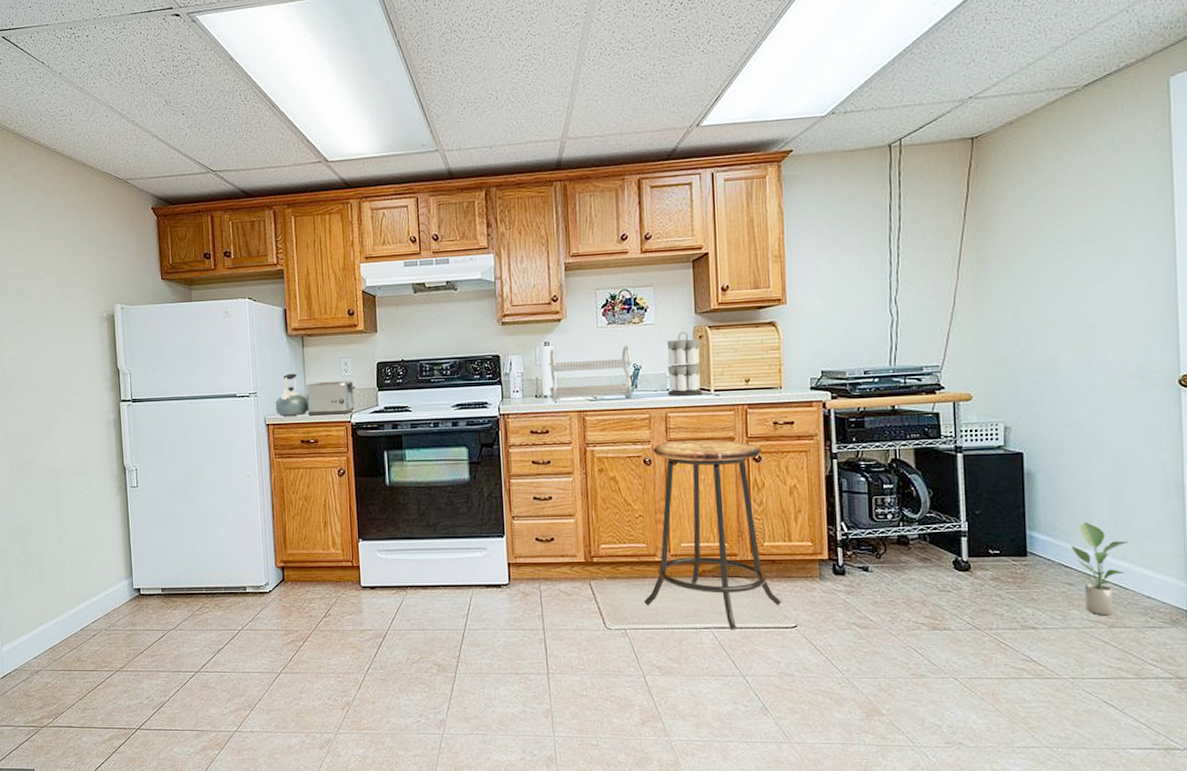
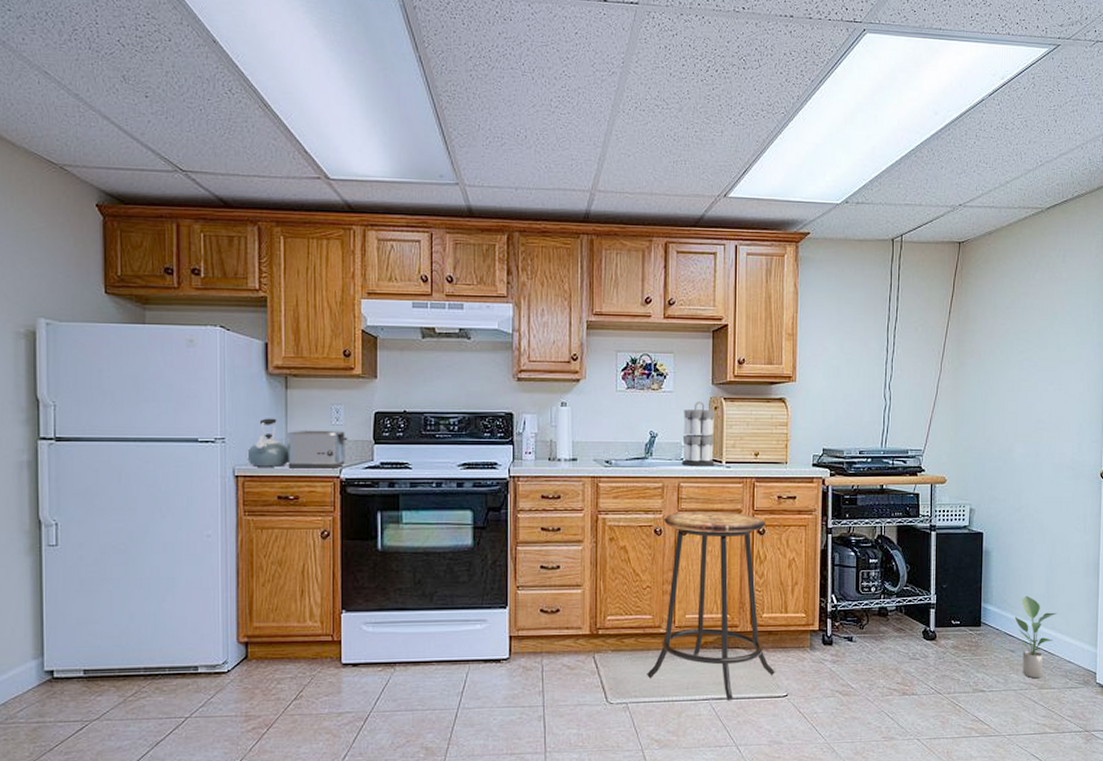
dish rack: present [548,346,633,403] -> none [564,411,649,467]

